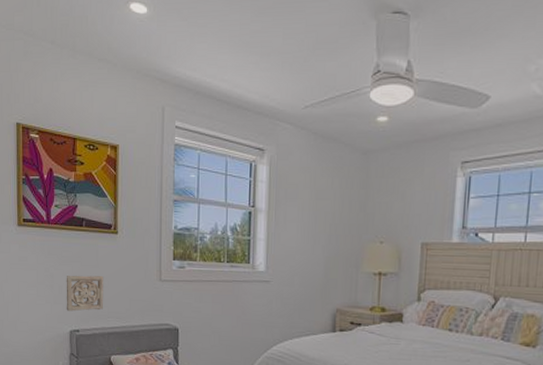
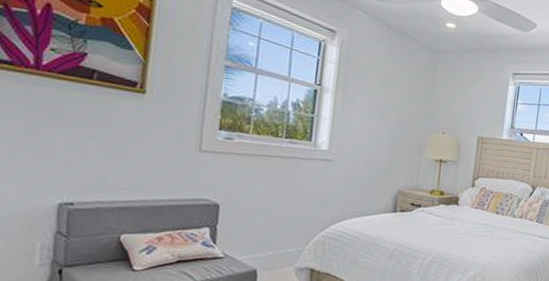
wall ornament: present [66,275,104,312] -> none [55,136,120,181]

